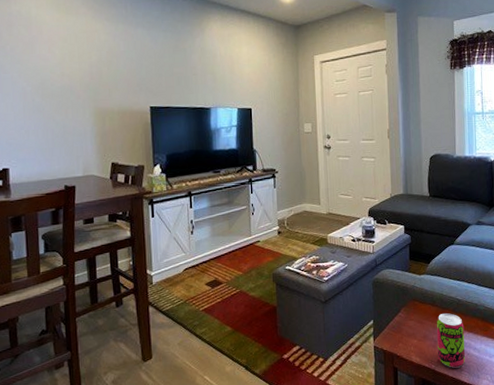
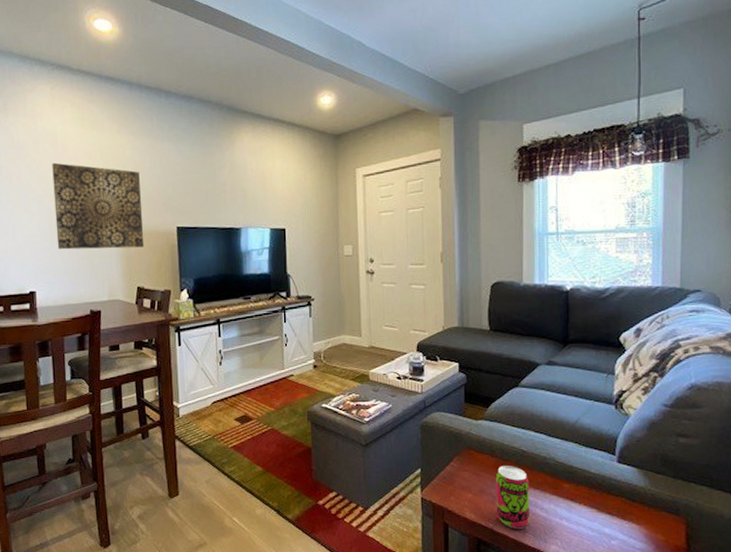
wall art: none [26,45,119,128] -> present [52,162,145,250]

